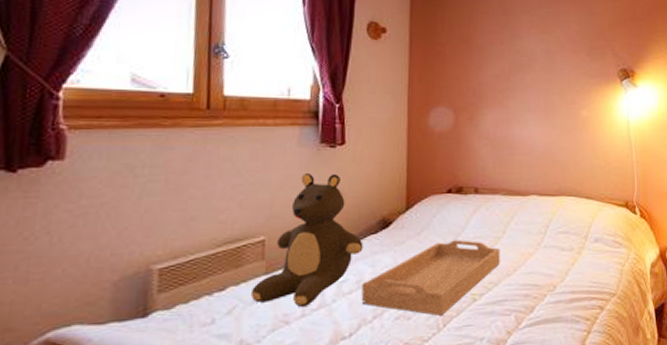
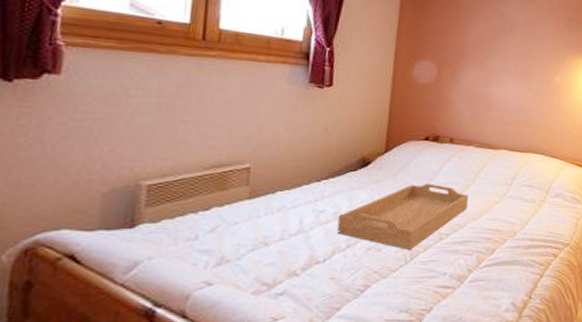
teddy bear: present [250,172,364,308] -> none [233,109,343,232]

